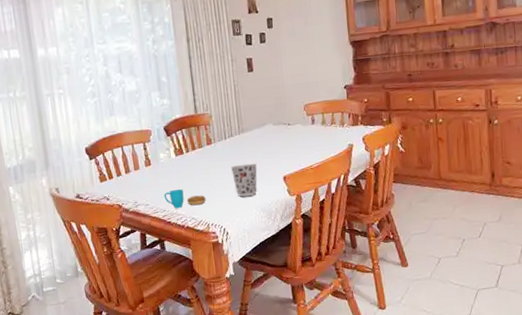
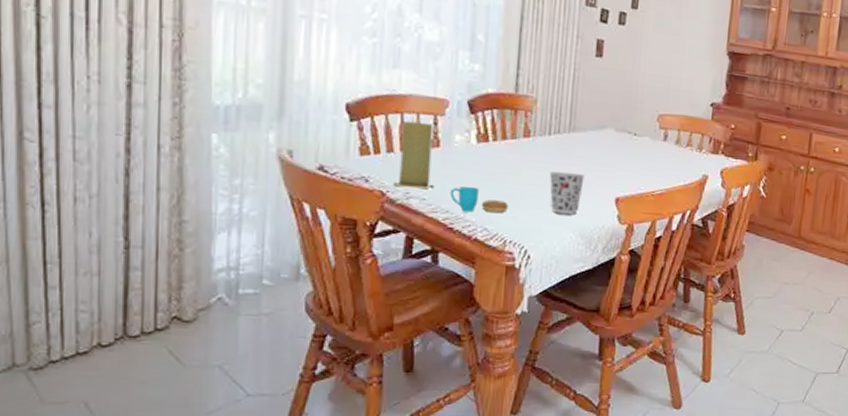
candle: none [123,149,153,199] -> present [394,120,434,189]

